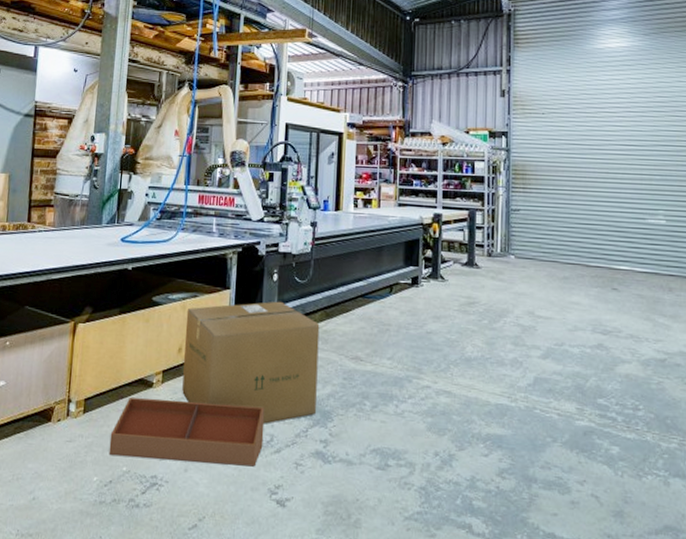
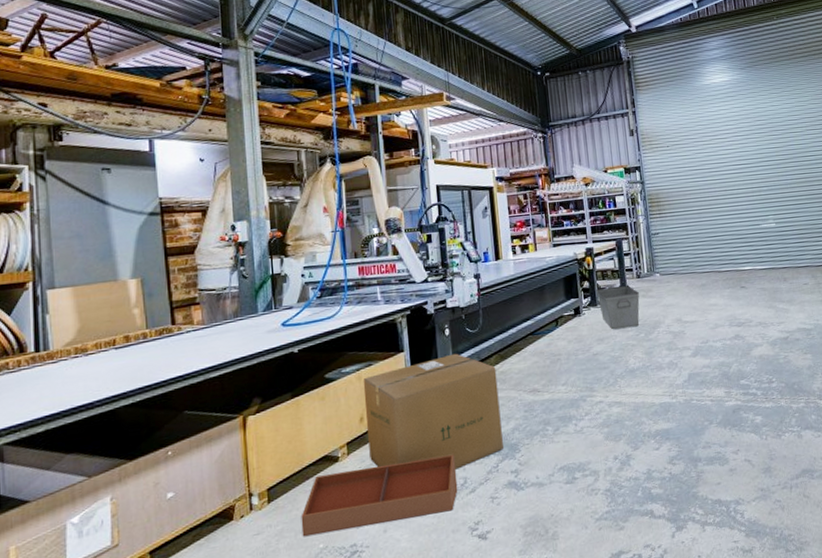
storage bin: none [439,261,488,311] -> present [596,285,640,330]

